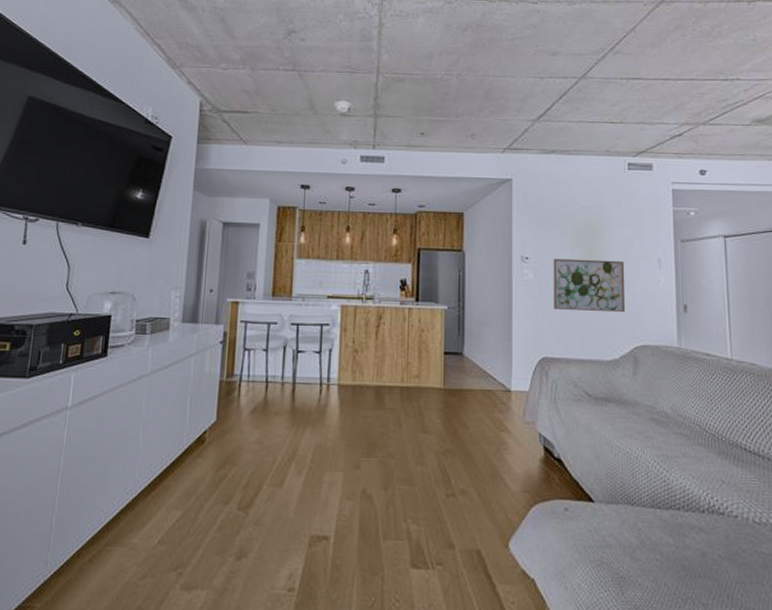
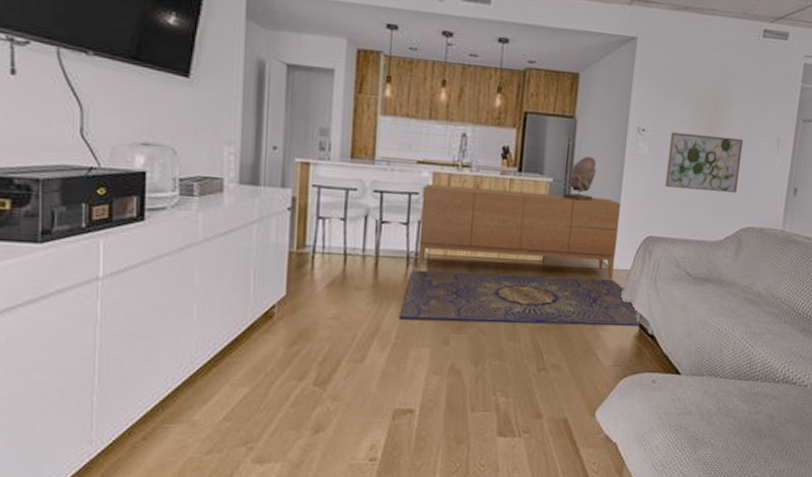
area rug: none [314,395,545,450] -> present [400,269,640,327]
sideboard: none [329,316,513,400] -> present [417,184,621,279]
sculpture bust: none [458,284,486,326] -> present [563,156,597,202]

